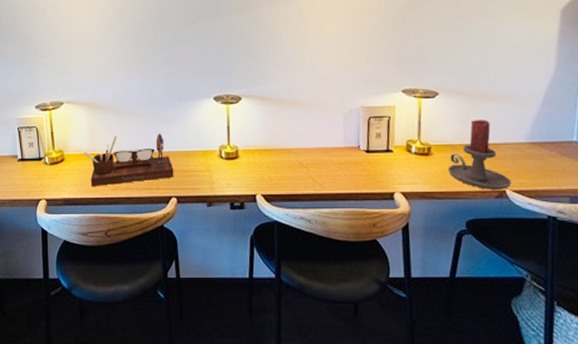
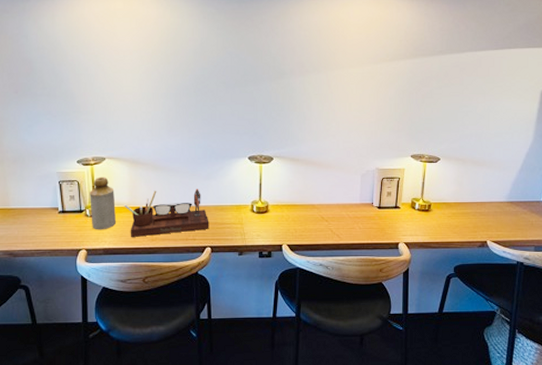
bottle: none [48,122,75,179] -> present [90,176,116,230]
candle holder: present [447,119,512,190] -> none [443,182,492,240]

